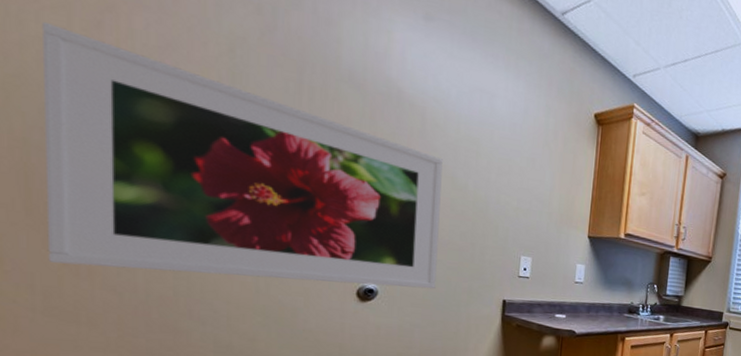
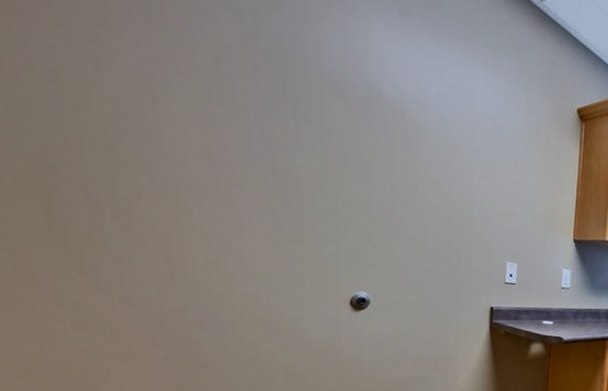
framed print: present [43,21,443,289] -> none [44,40,426,298]

